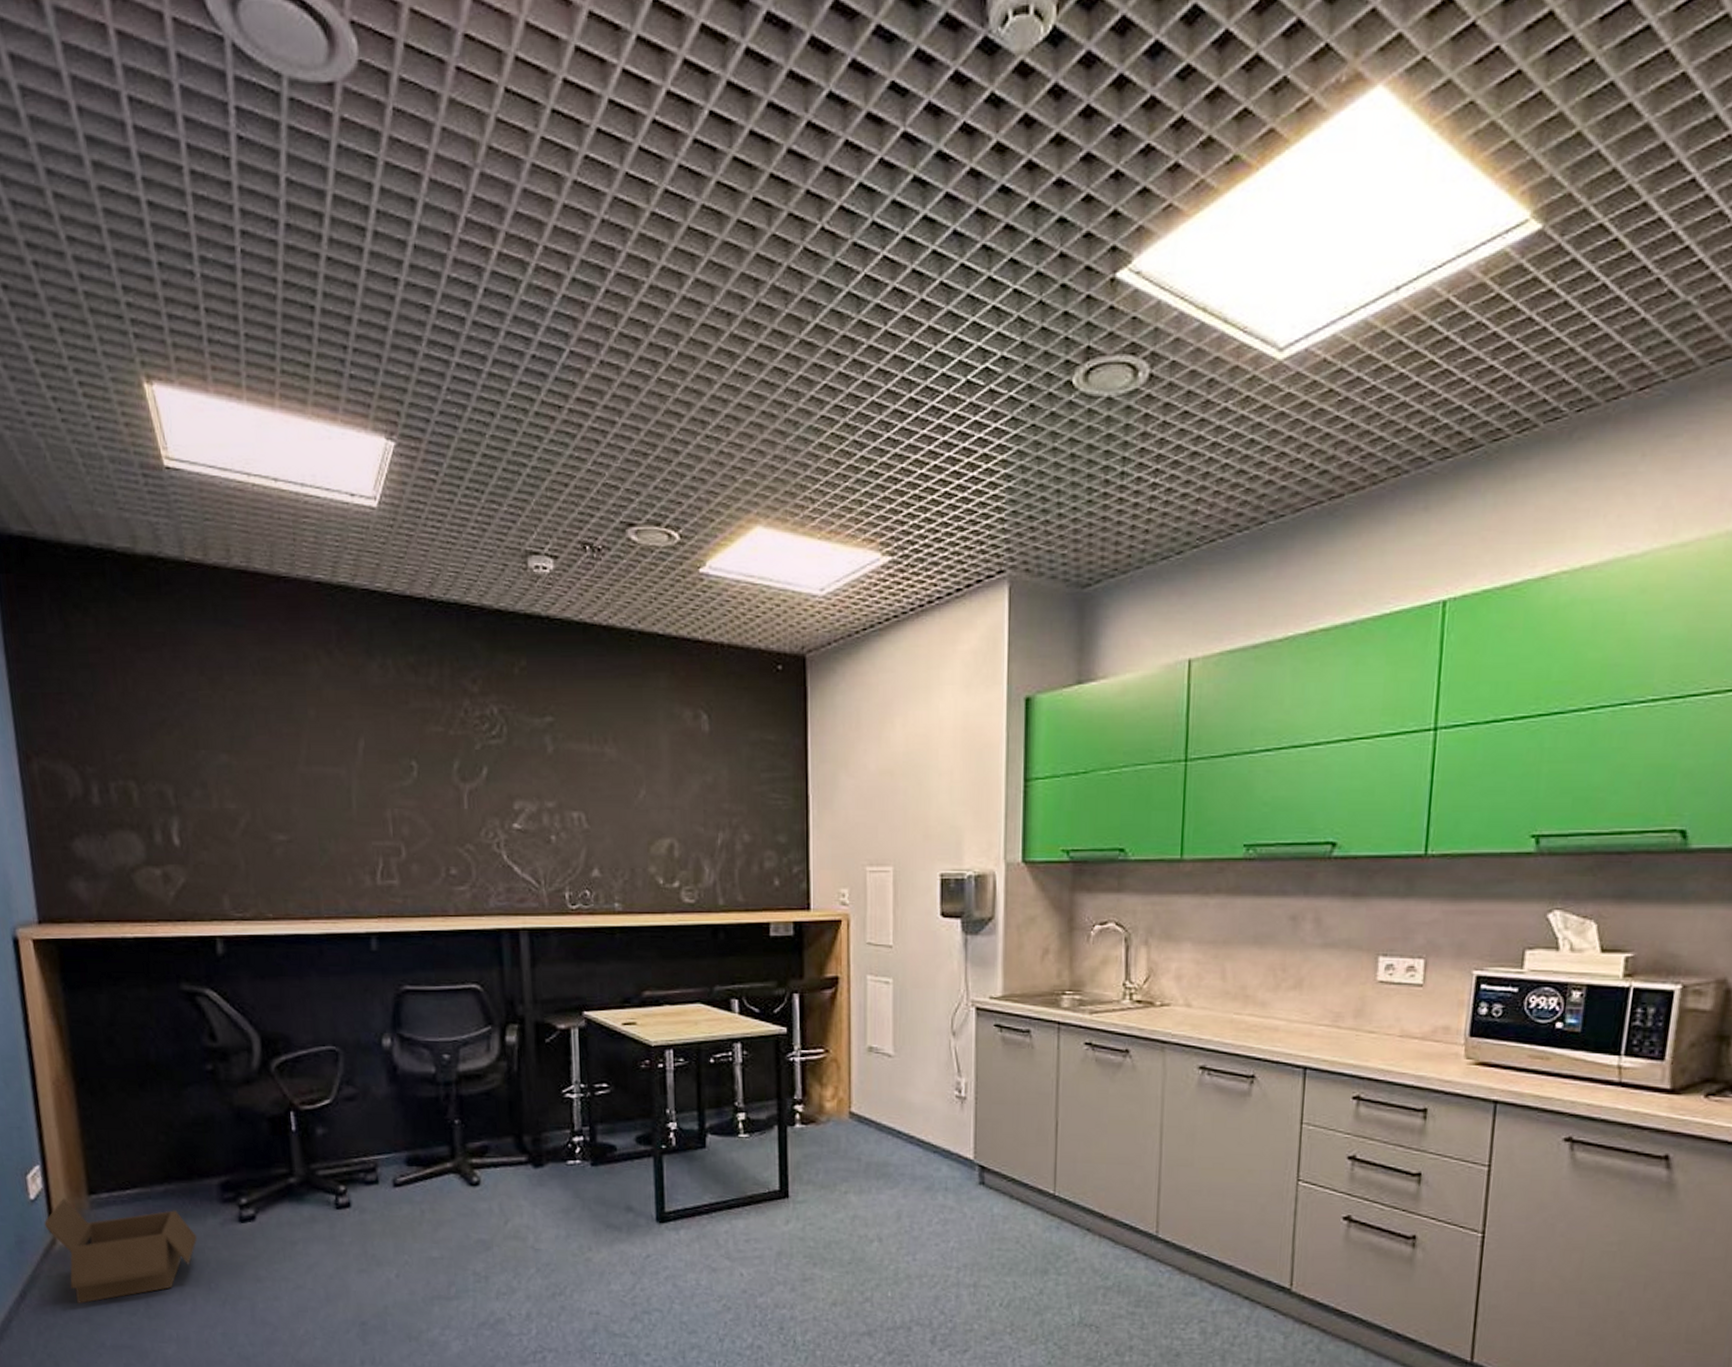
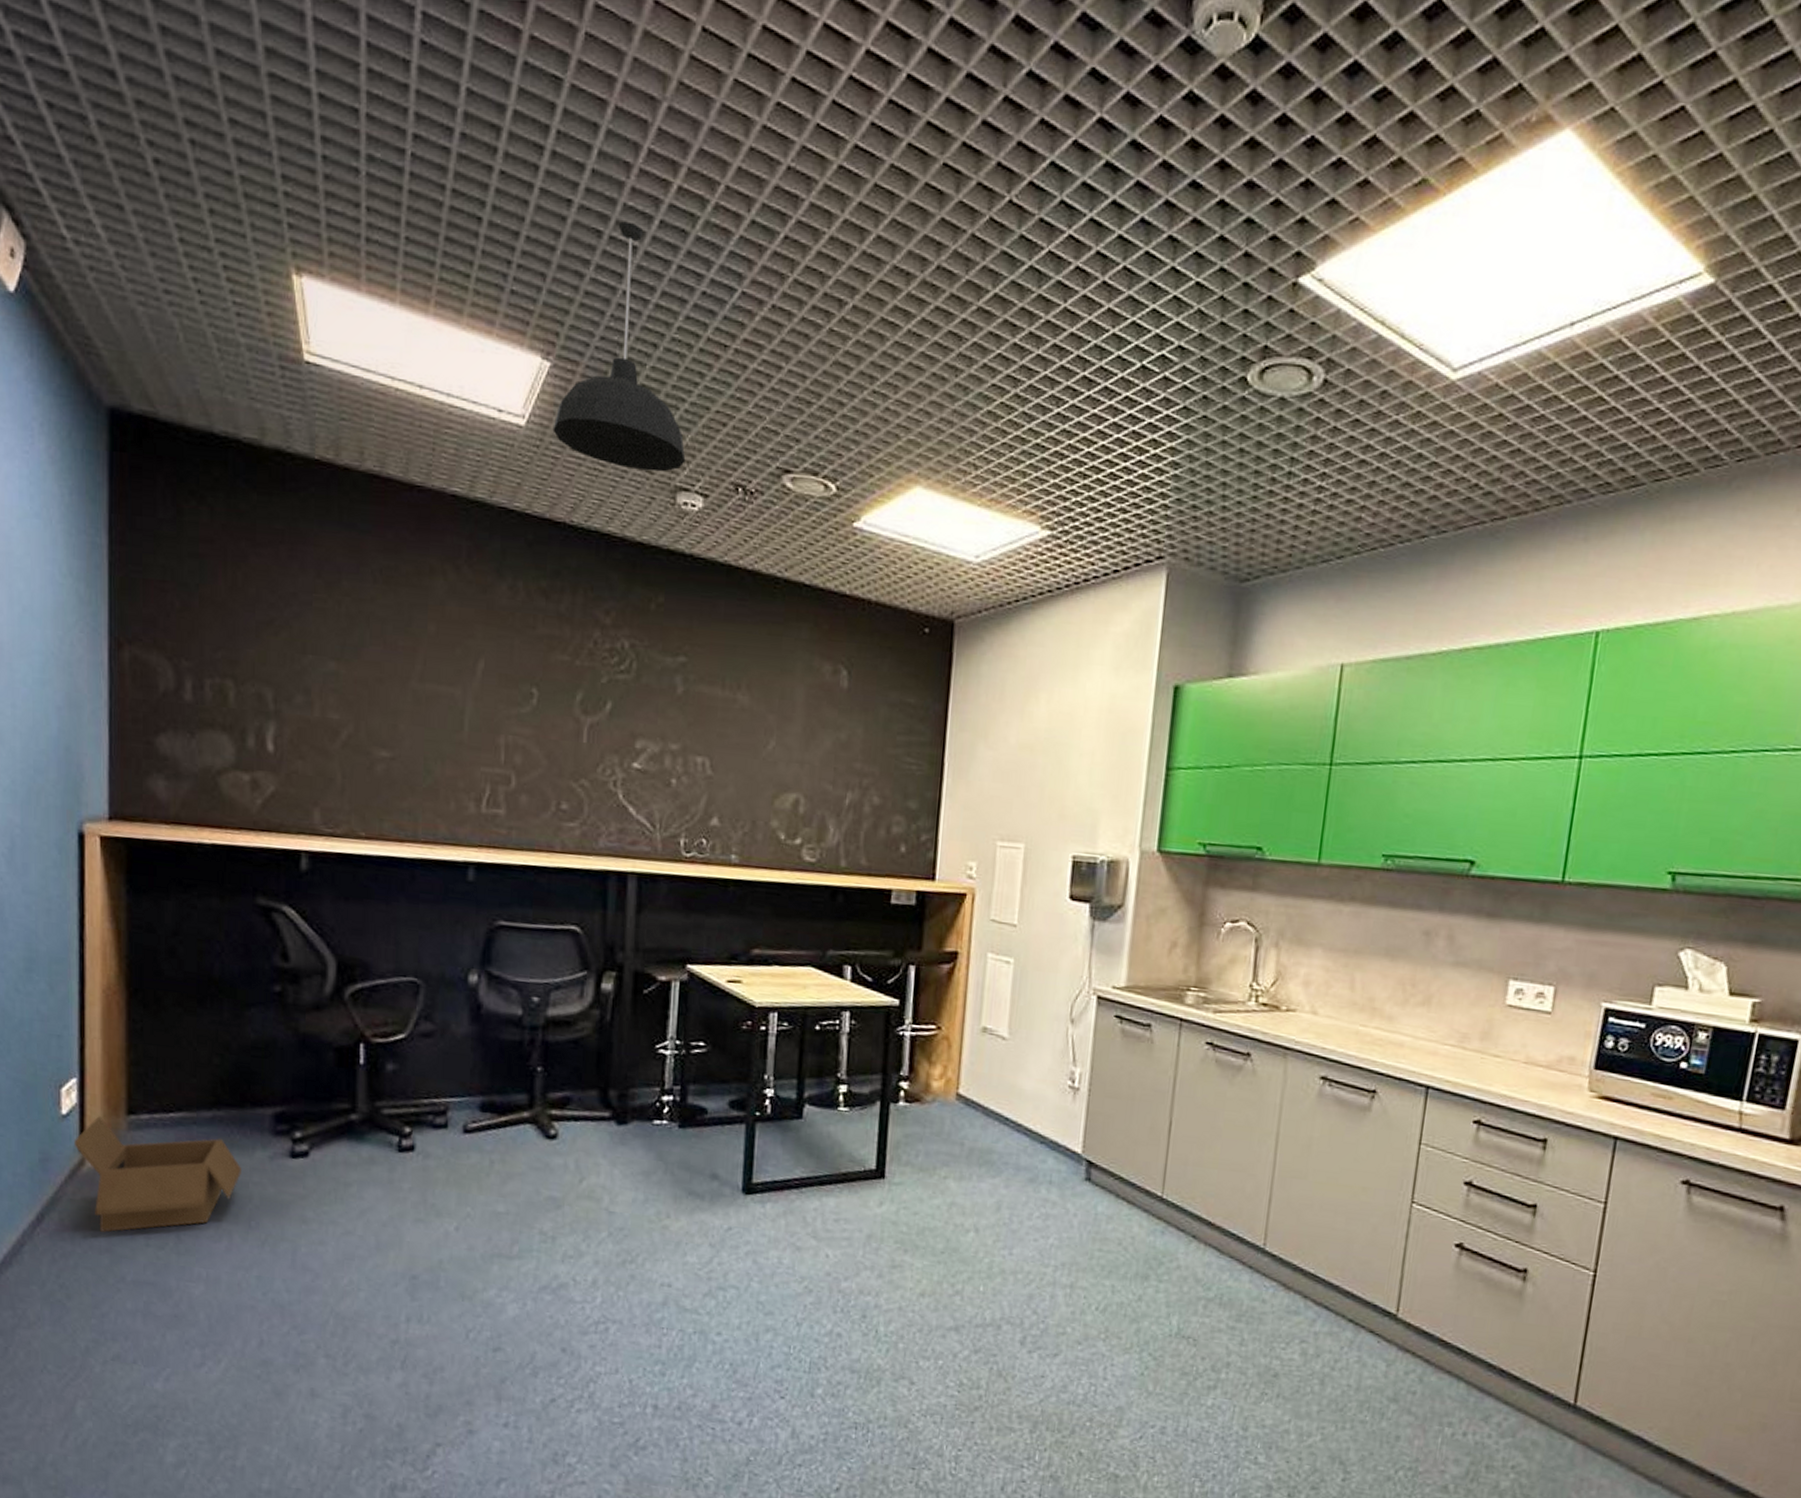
pendant lamp: none [404,293,533,539] -> present [552,221,686,473]

